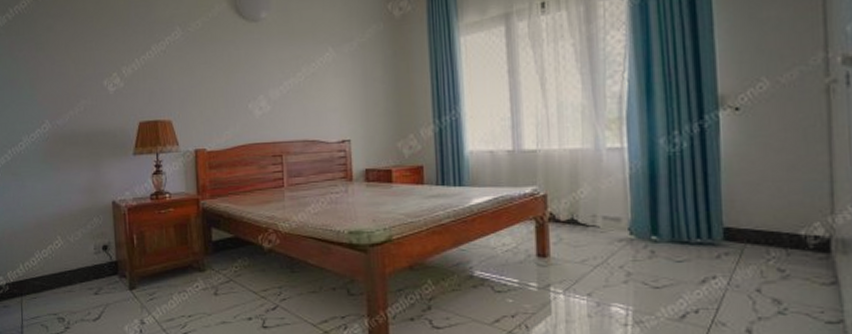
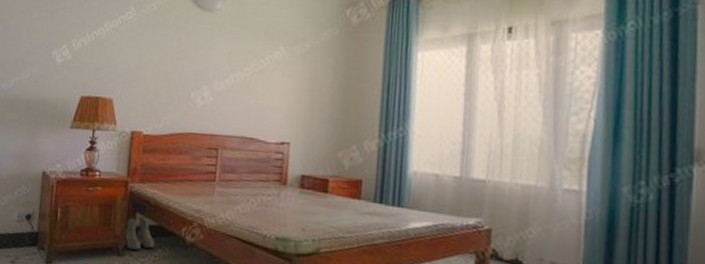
boots: none [202,230,234,265] -> present [124,216,155,251]

